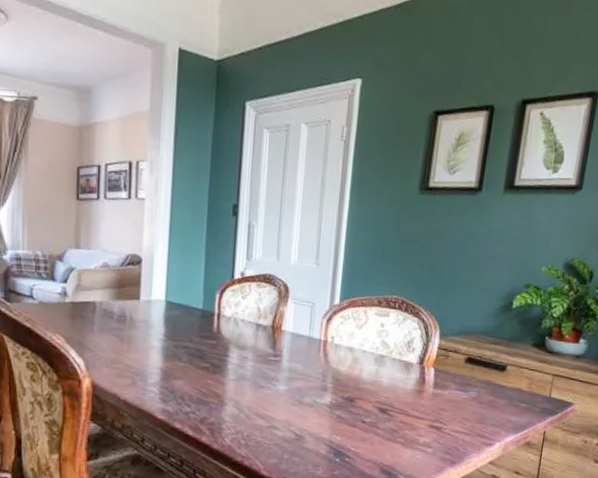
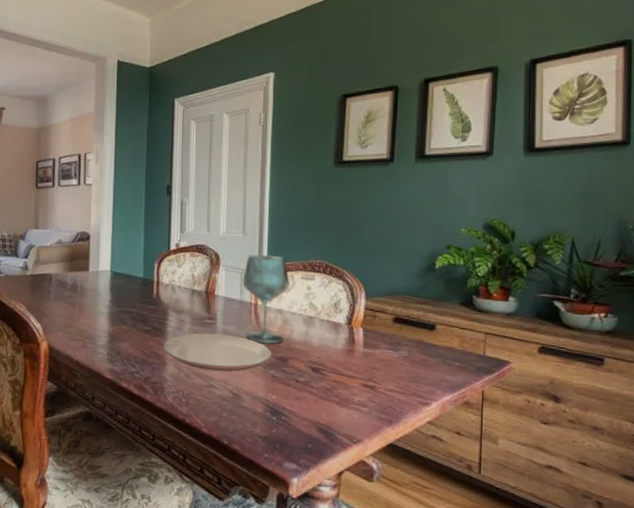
plate: none [223,371,339,412] -> present [163,333,271,372]
wine glass: none [312,287,363,384] -> present [242,254,290,344]

